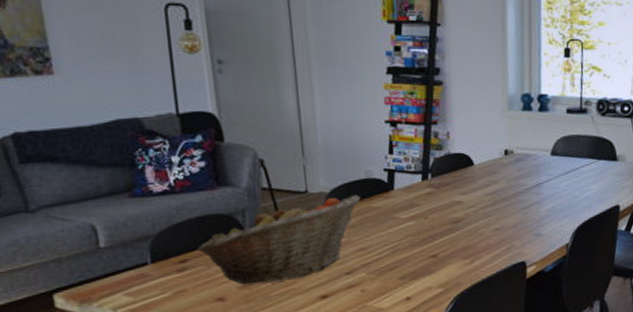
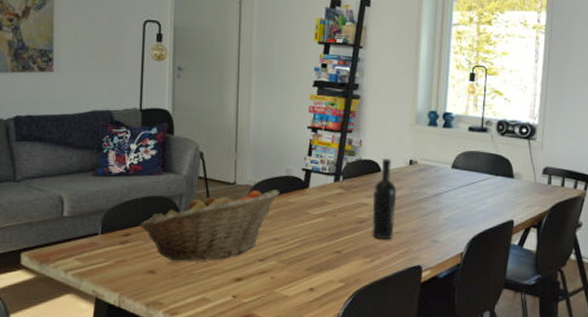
wine bottle: none [467,150,494,239] -> present [372,159,397,240]

